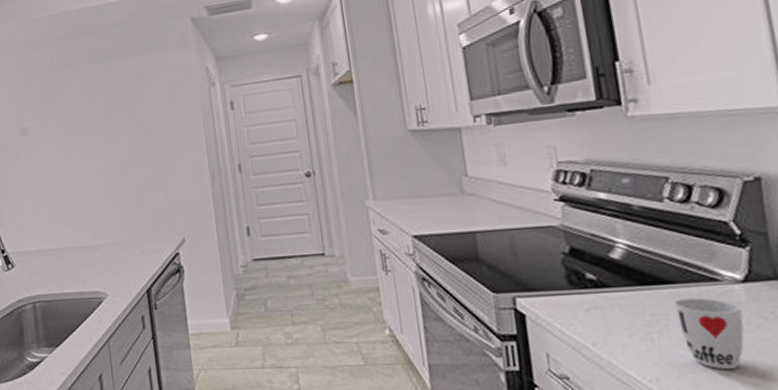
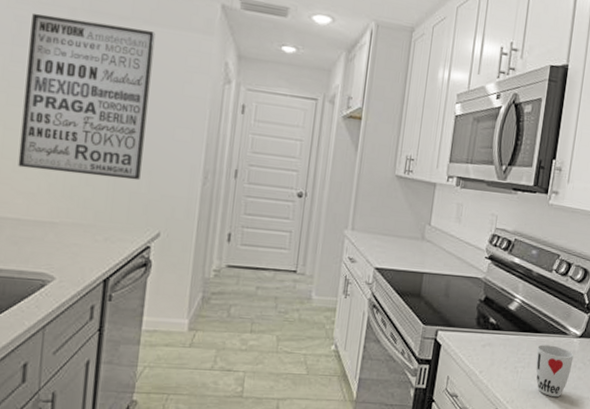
wall art: none [49,61,157,204] -> present [18,13,156,181]

